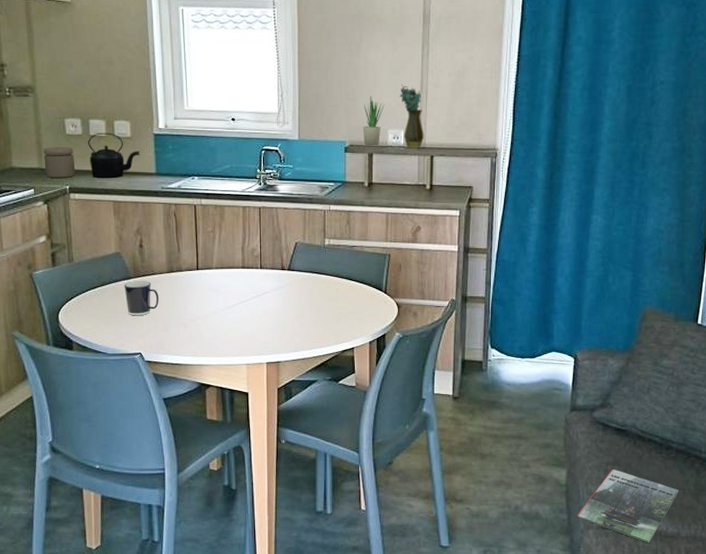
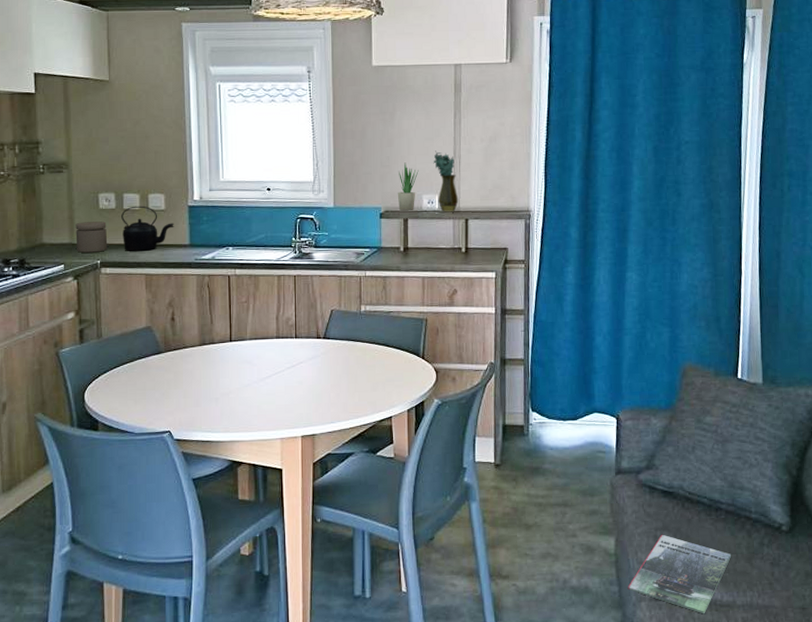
mug: present [124,281,159,316] -> none [154,355,190,392]

